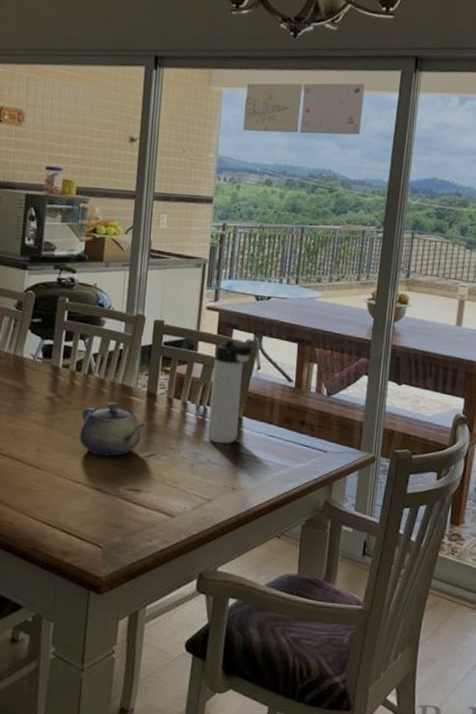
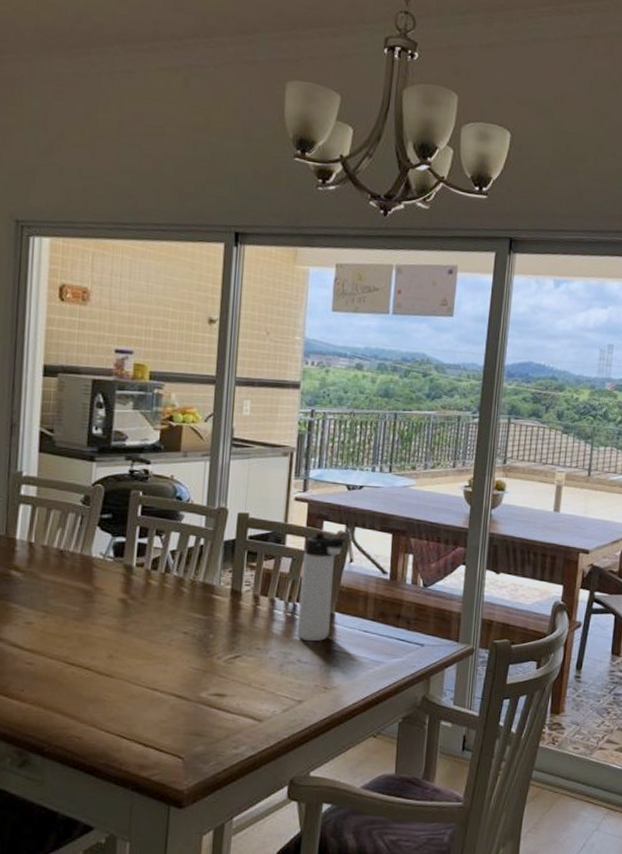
teapot: present [79,402,147,457] -> none [155,602,231,660]

